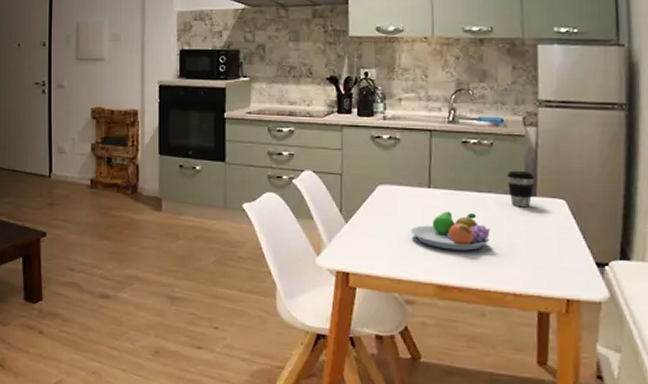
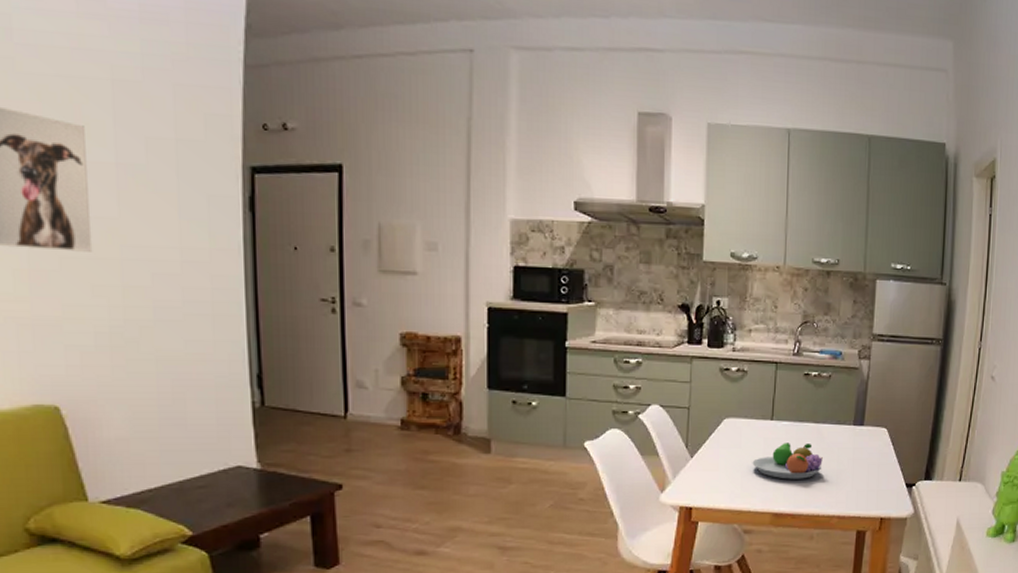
coffee cup: present [506,170,535,208] -> none [840,401,863,437]

